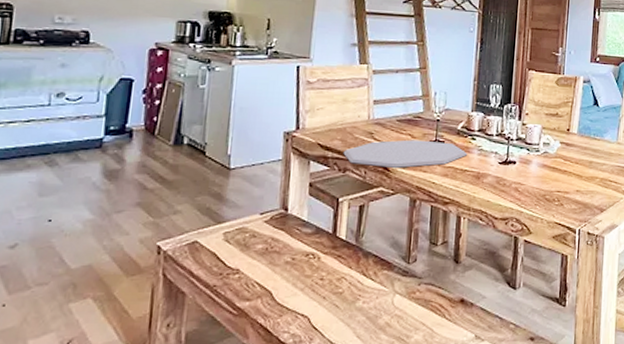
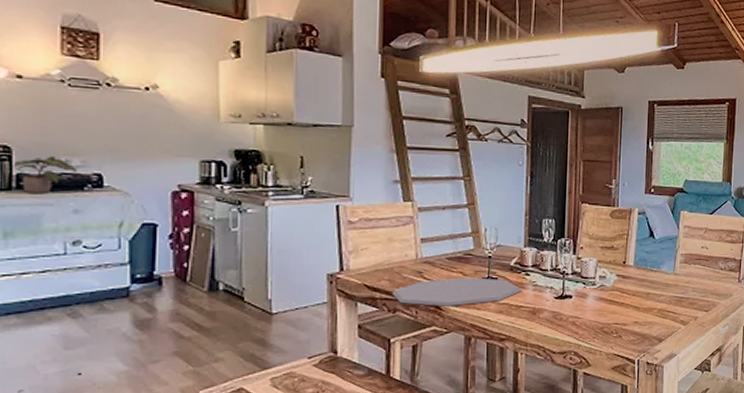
potted plant: none [12,14,69,49] -> present [12,156,78,195]

